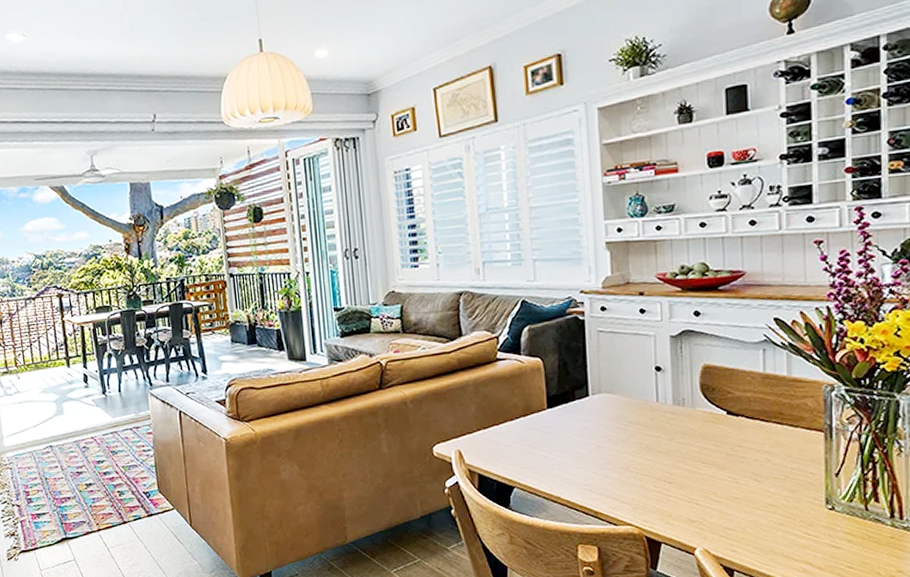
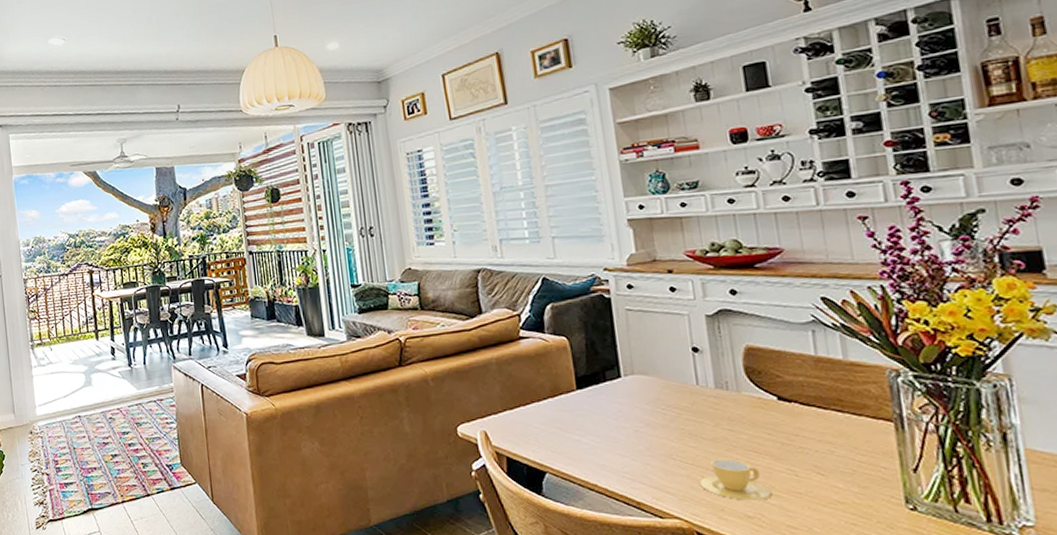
cup: none [651,469,714,507] -> present [699,459,773,500]

